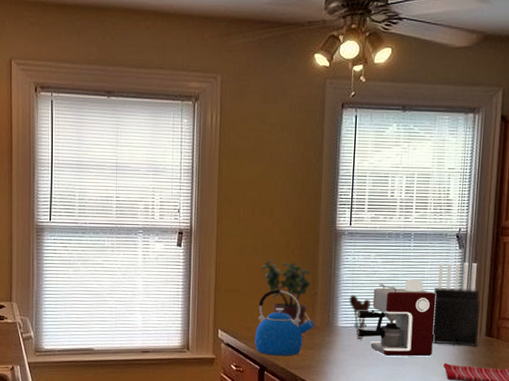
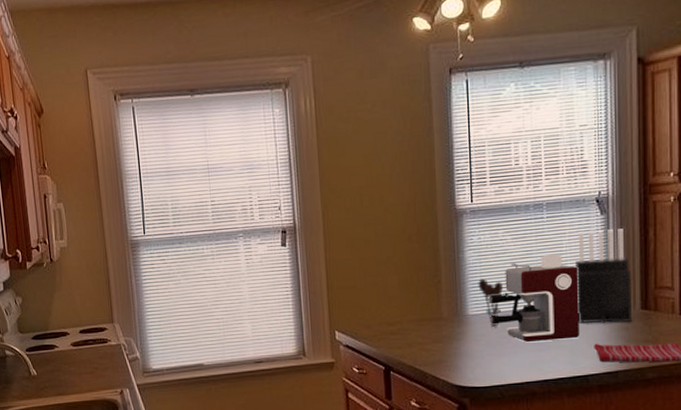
kettle: present [255,289,315,356] -> none [376,280,442,354]
potted plant: present [260,258,311,326] -> none [375,248,432,319]

